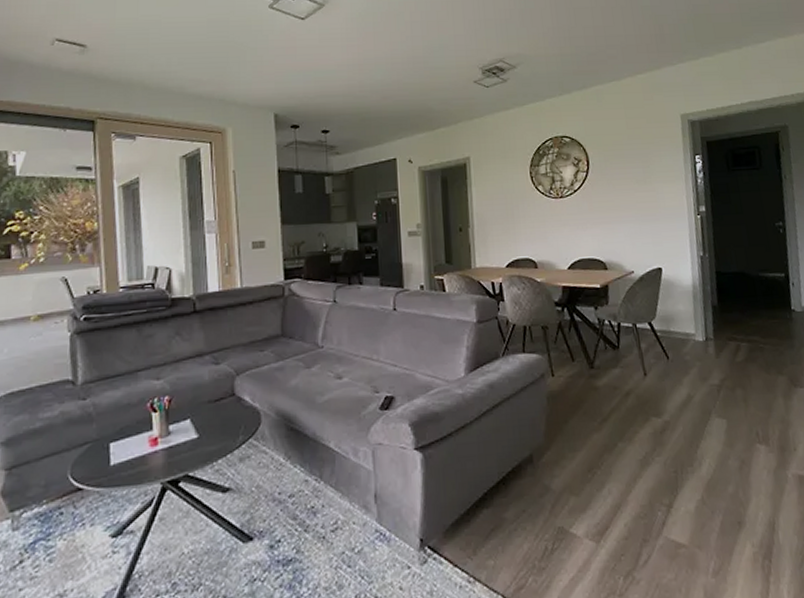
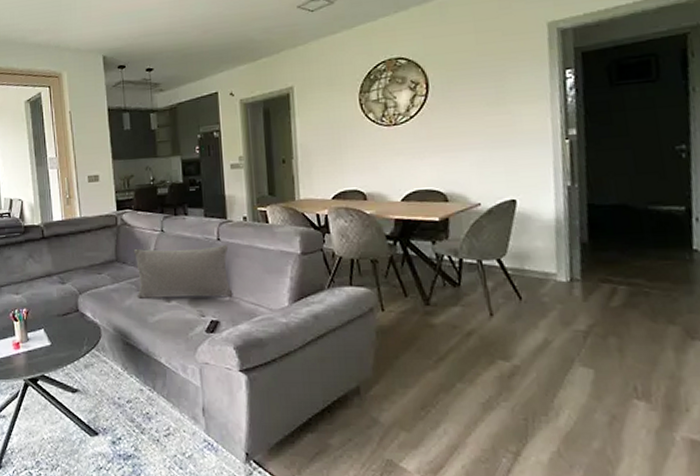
pillow: none [303,314,408,378] -> present [134,244,232,300]

